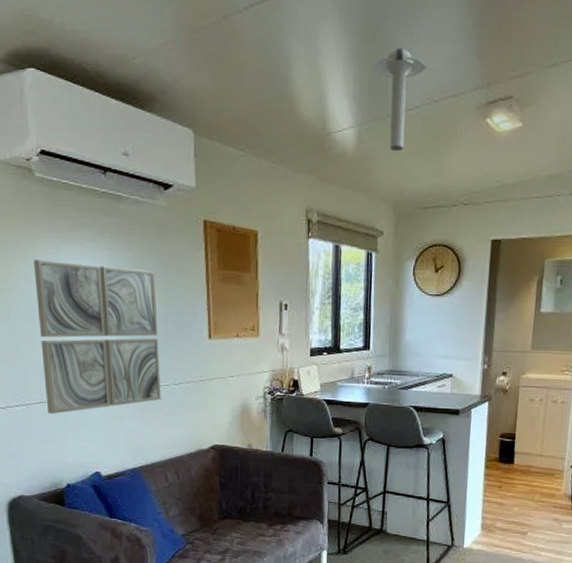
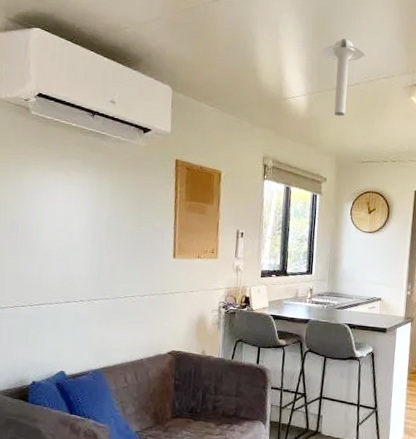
wall art: present [33,260,161,415] -> none [20,182,130,318]

